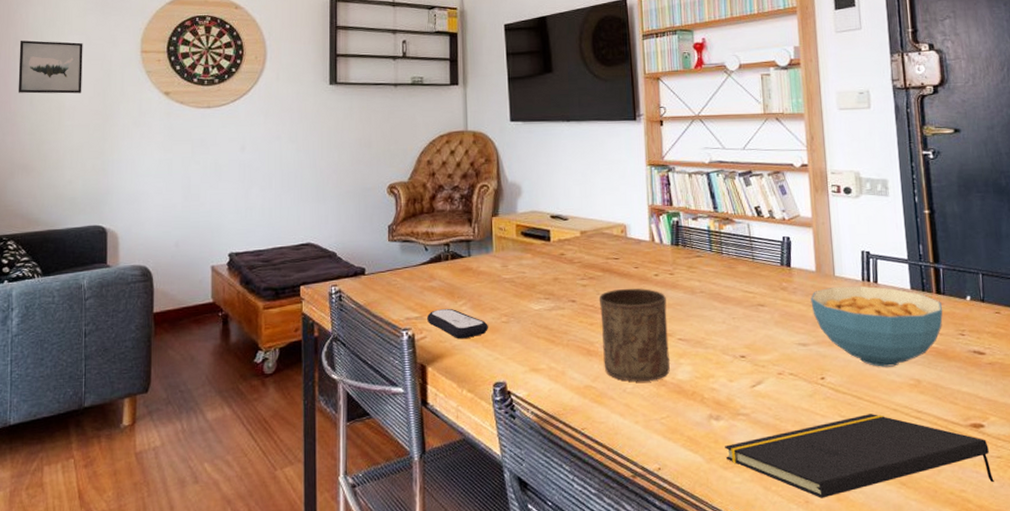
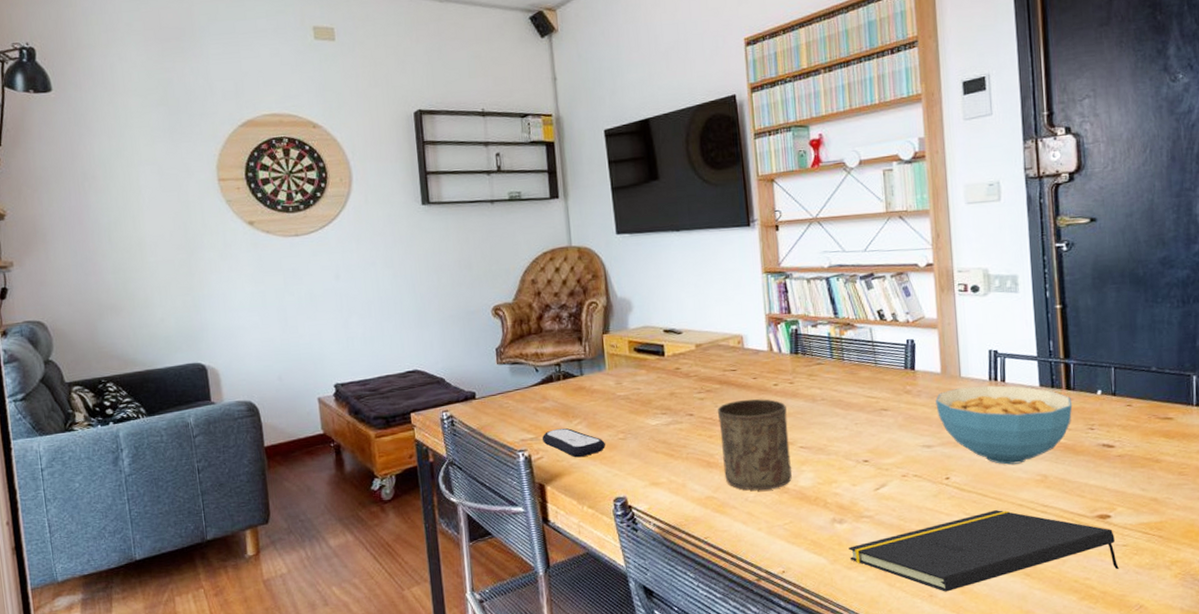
wall art: present [18,40,83,94] -> none [88,173,161,231]

